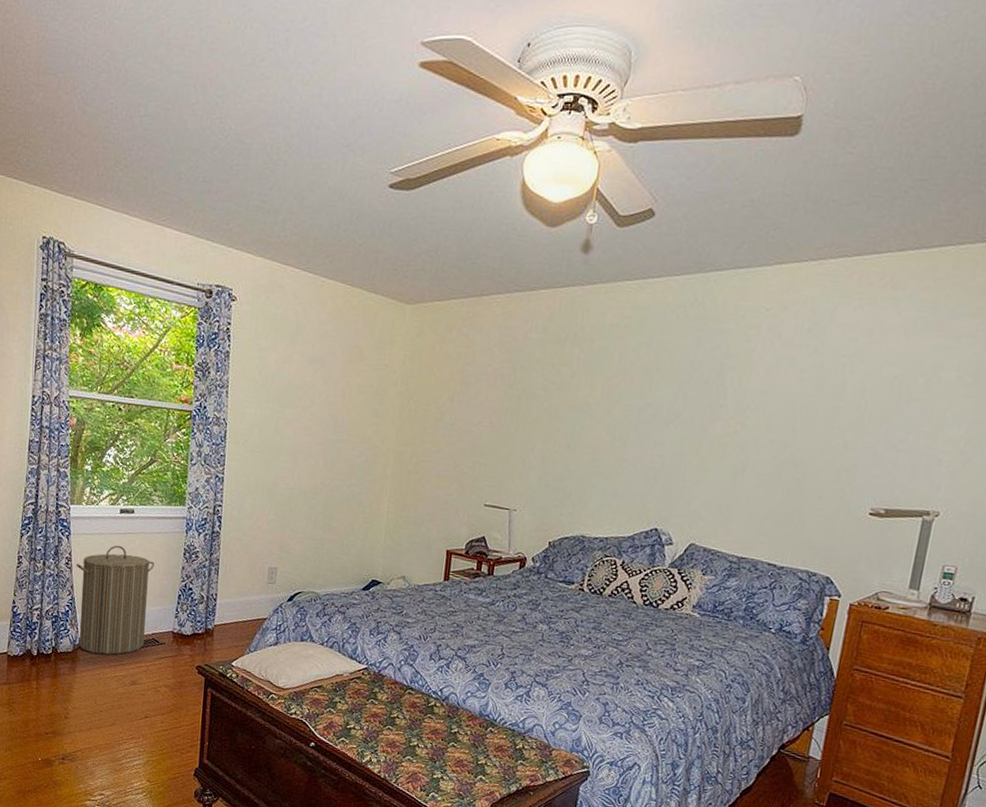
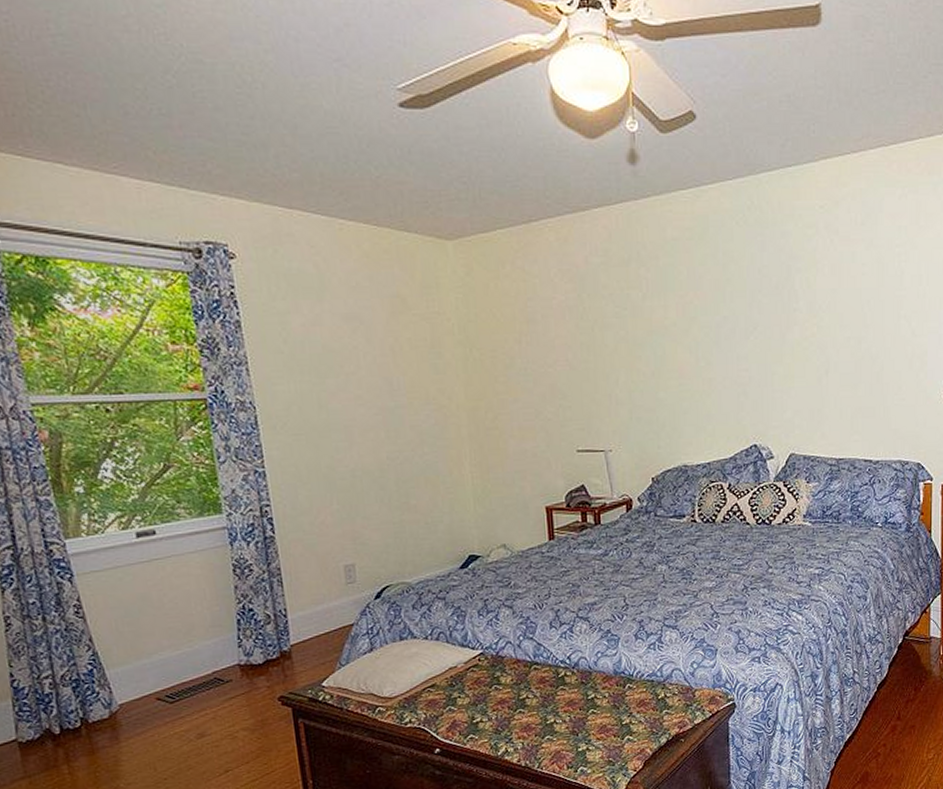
laundry hamper: present [76,545,155,655] -> none [89,576,206,713]

